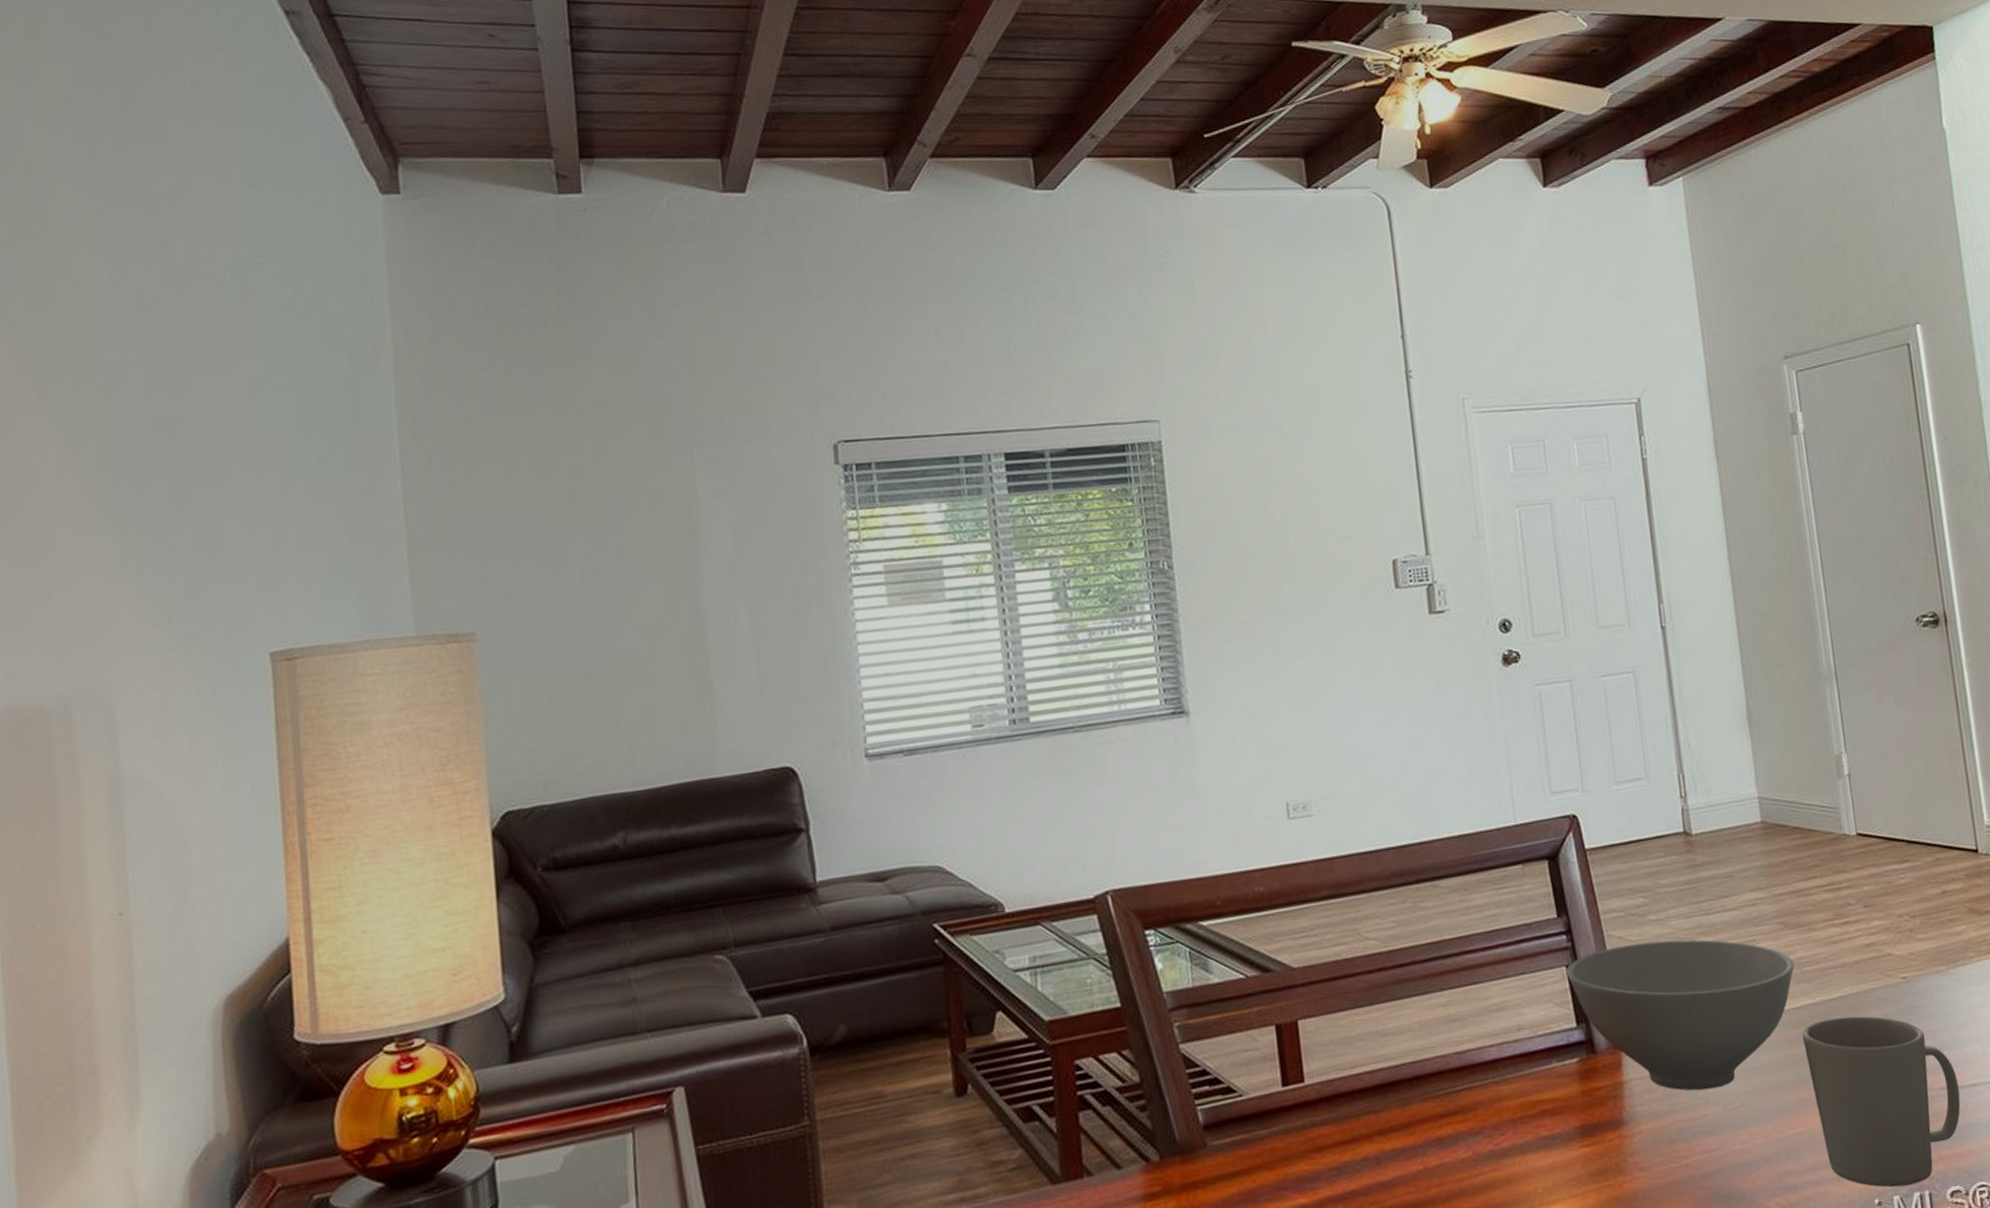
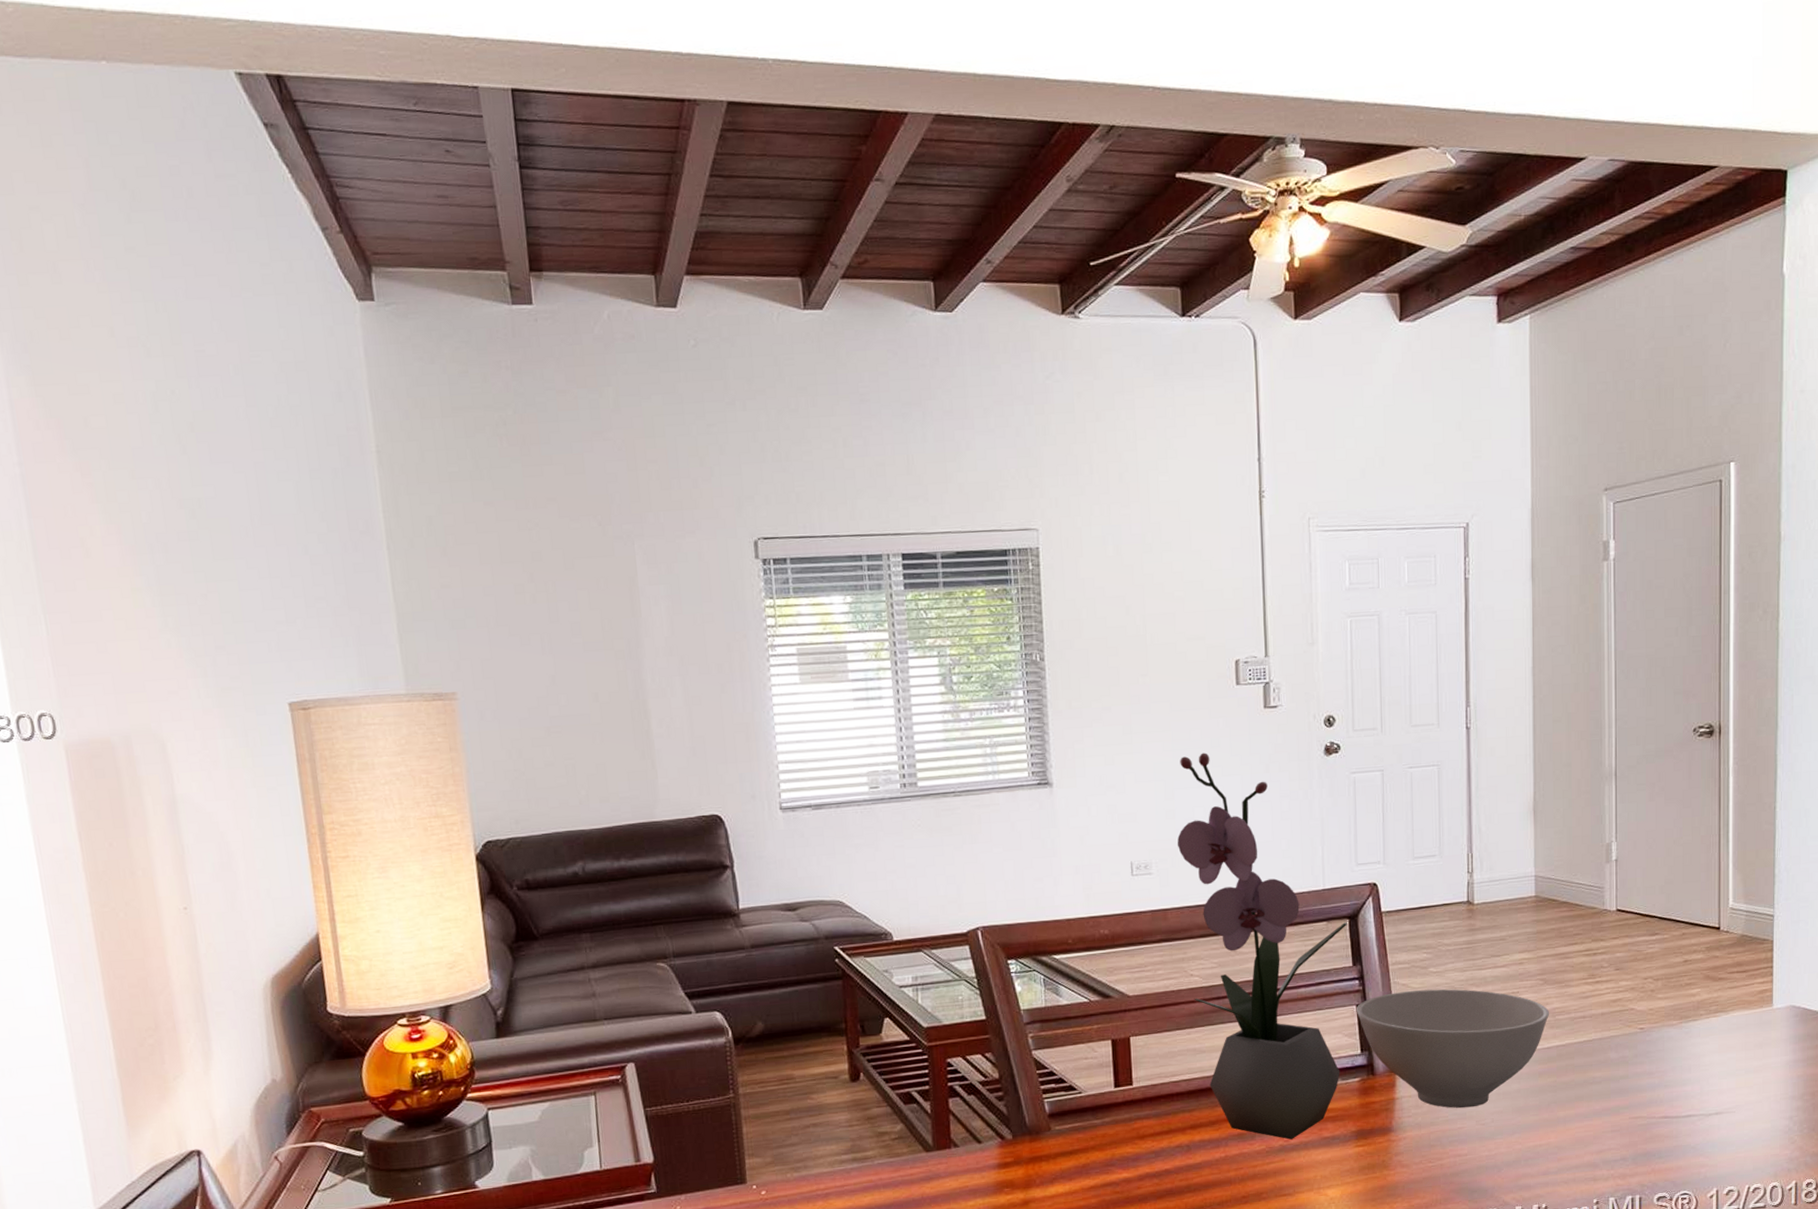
flower arrangement: none [1336,668,1555,1143] -> present [1177,752,1347,1140]
mug: present [1802,1016,1961,1188] -> none [1550,1057,1676,1191]

